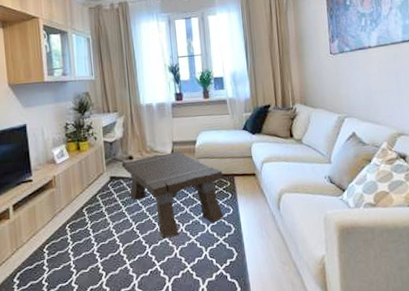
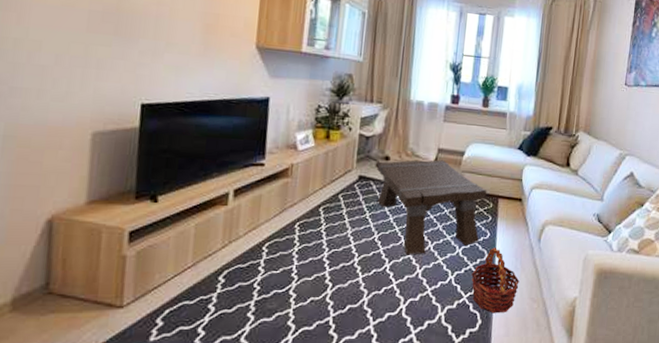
basket: none [223,221,269,280] -> present [471,247,520,313]

